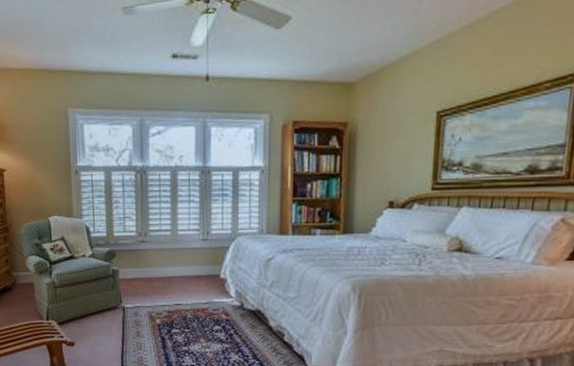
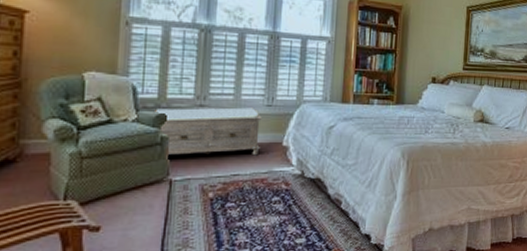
bench: none [103,242,199,287] -> present [151,107,262,156]

